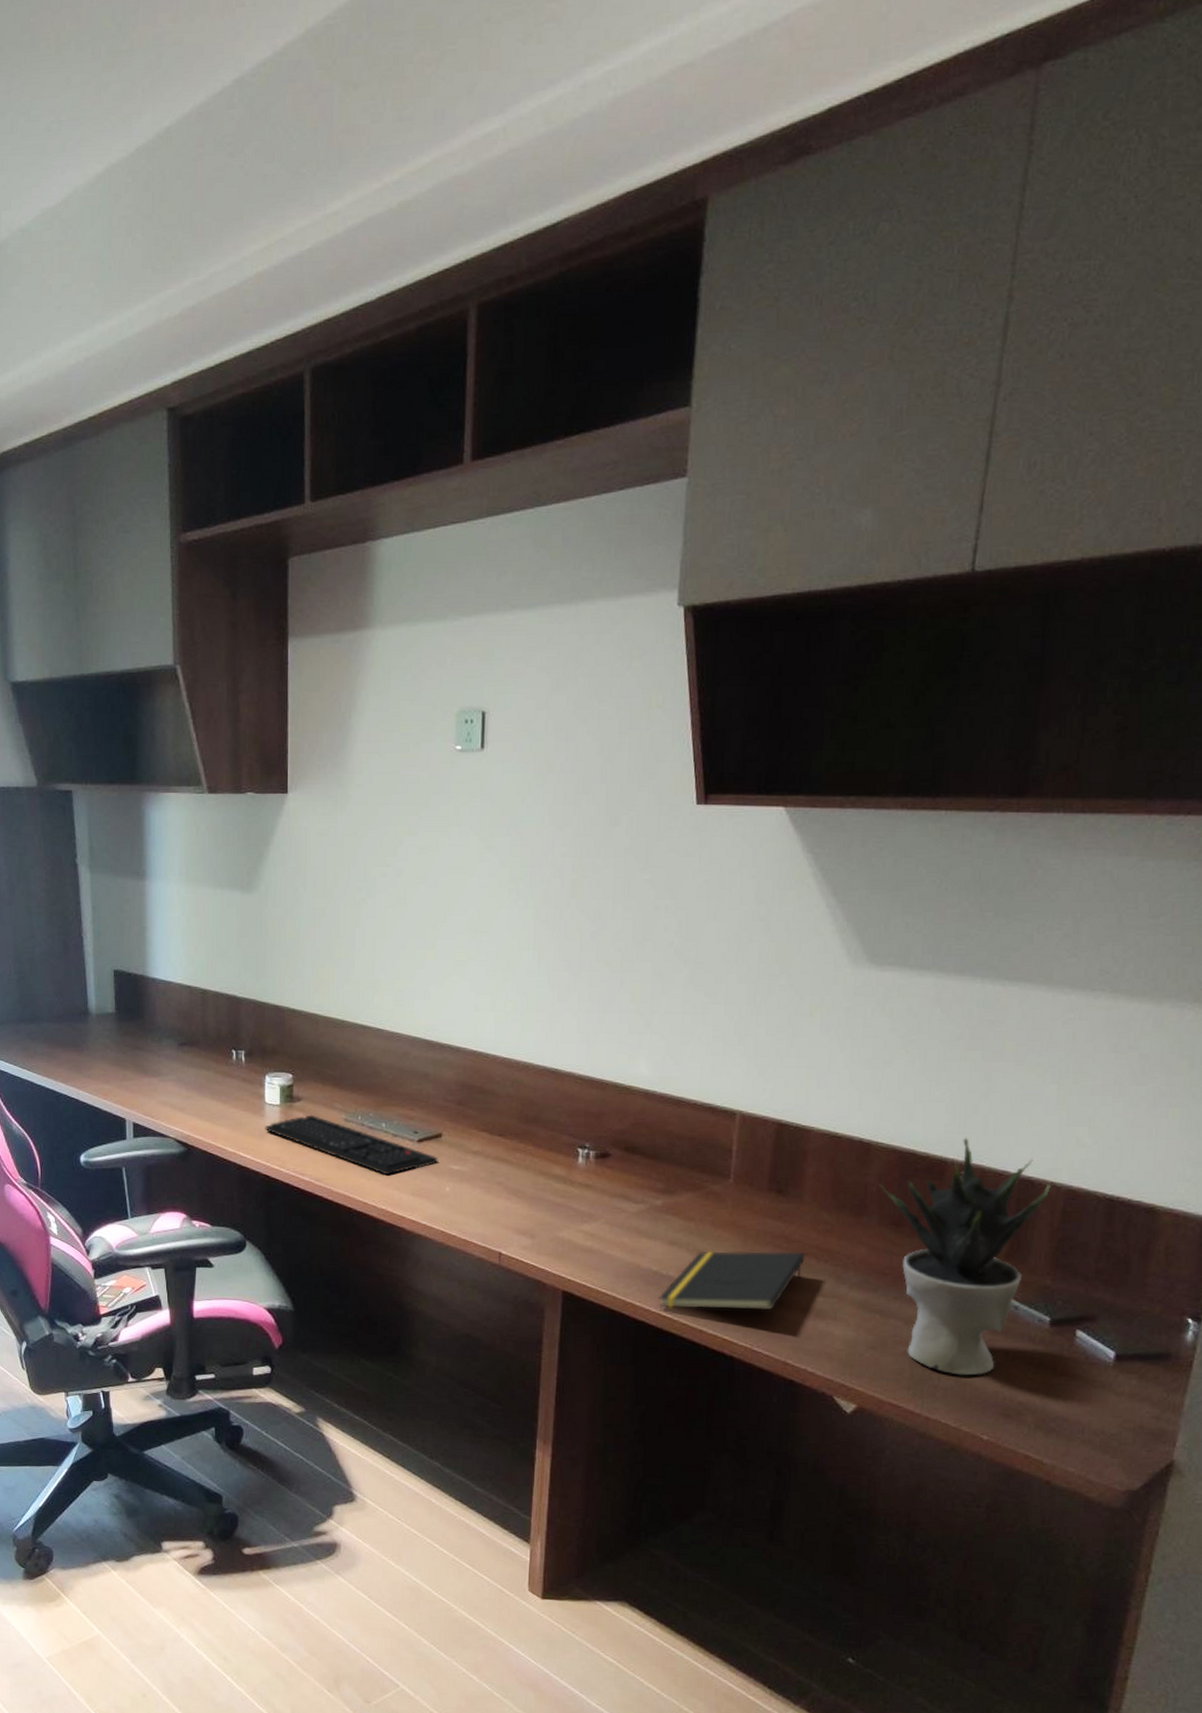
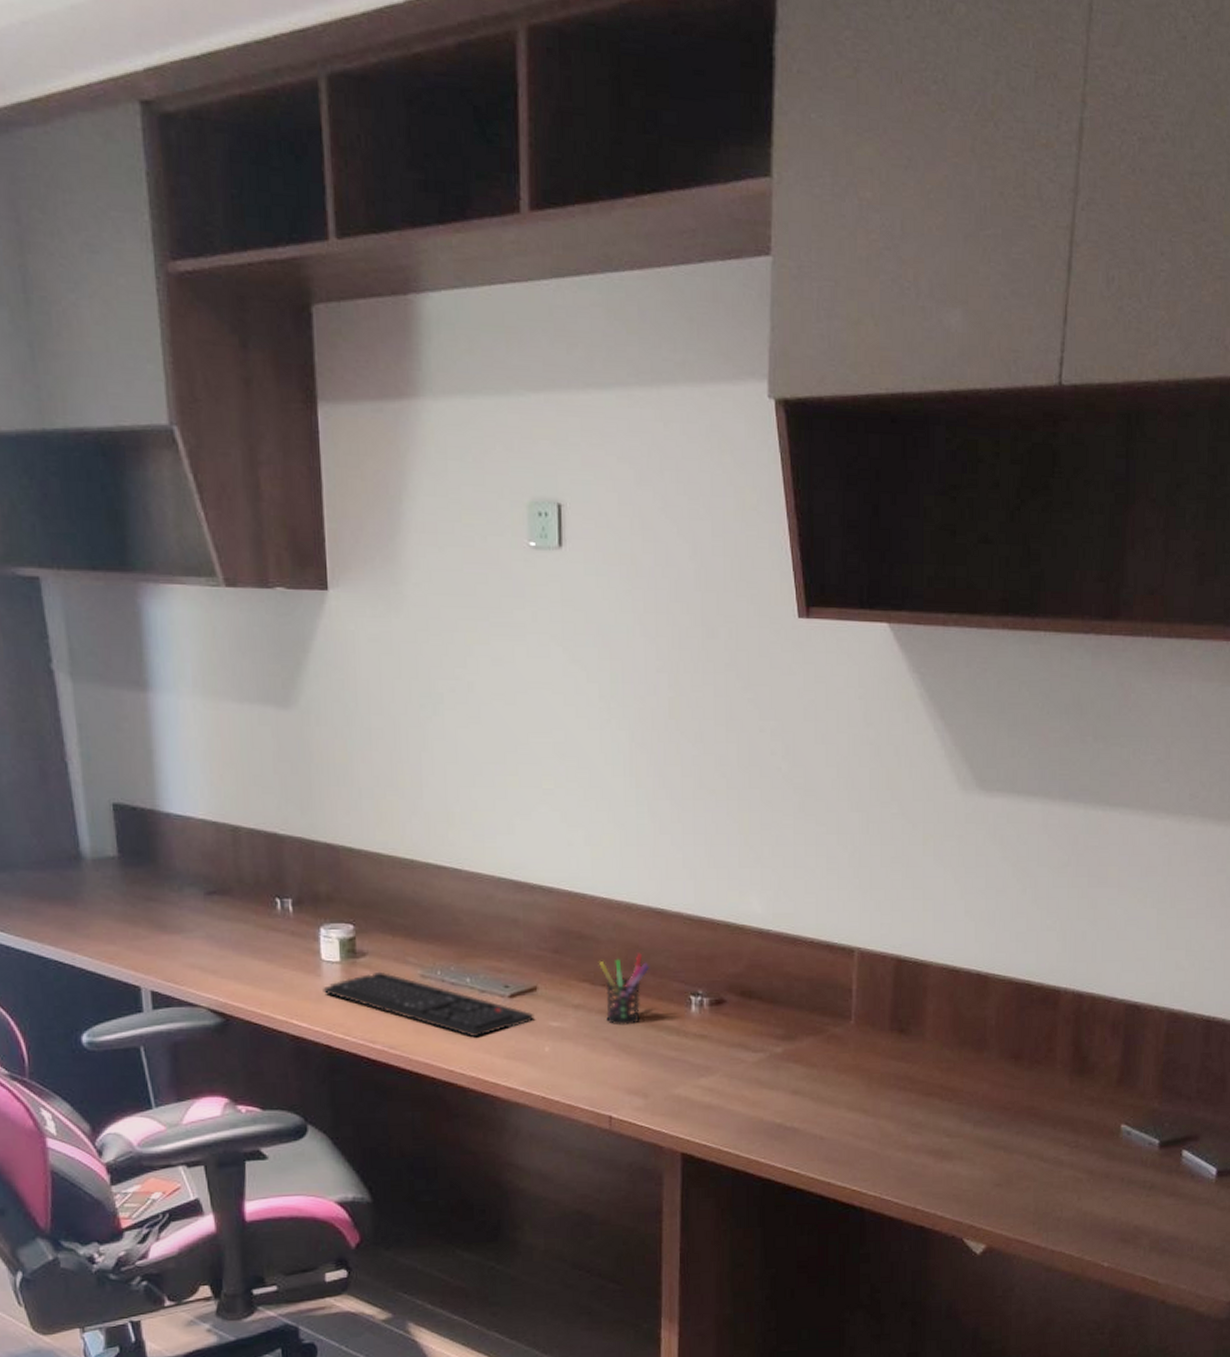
pen holder: none [497,1107,542,1172] -> present [599,952,649,1026]
notepad: present [659,1251,805,1311] -> none [784,1092,930,1162]
potted plant: present [877,1137,1051,1376] -> none [996,965,1155,1205]

